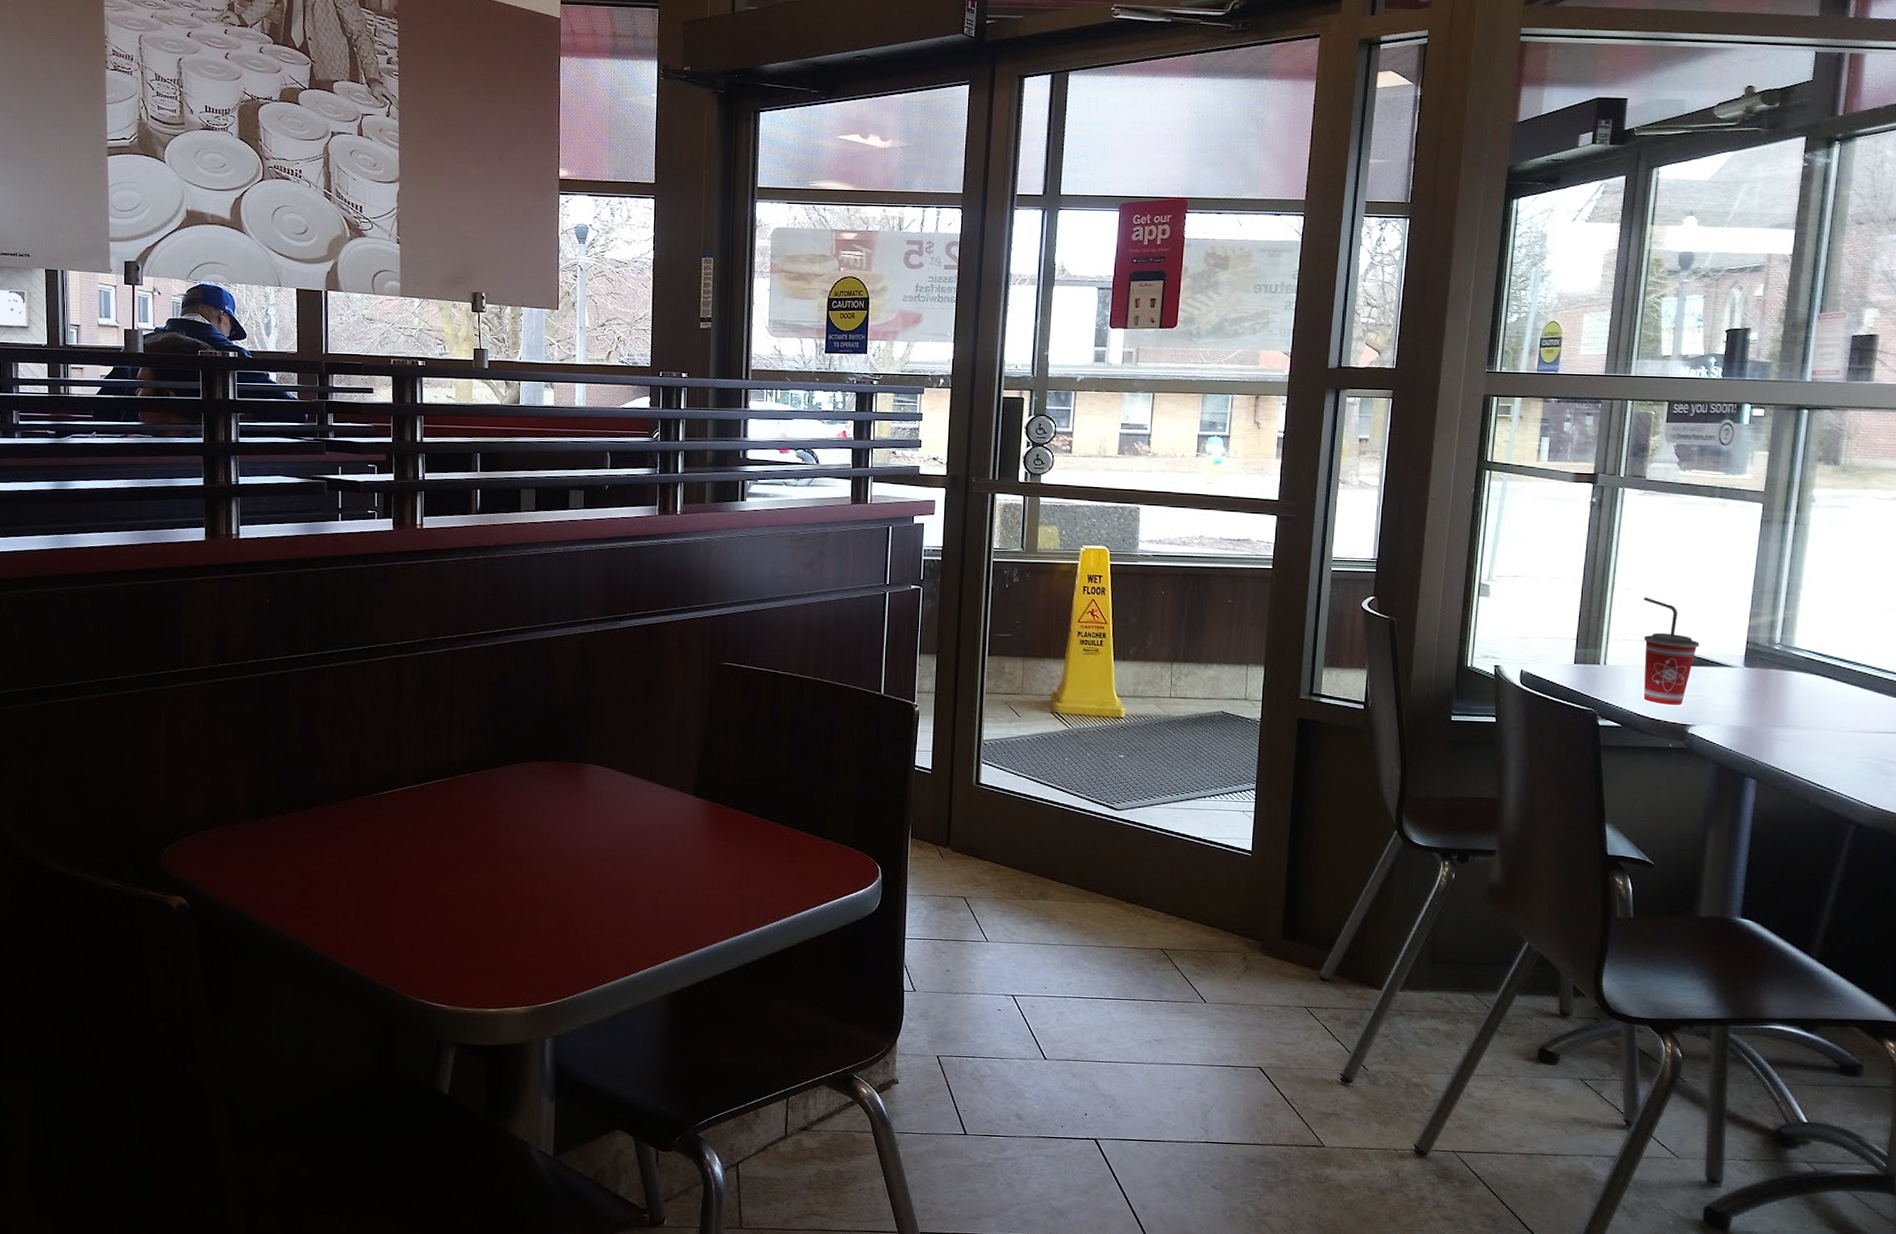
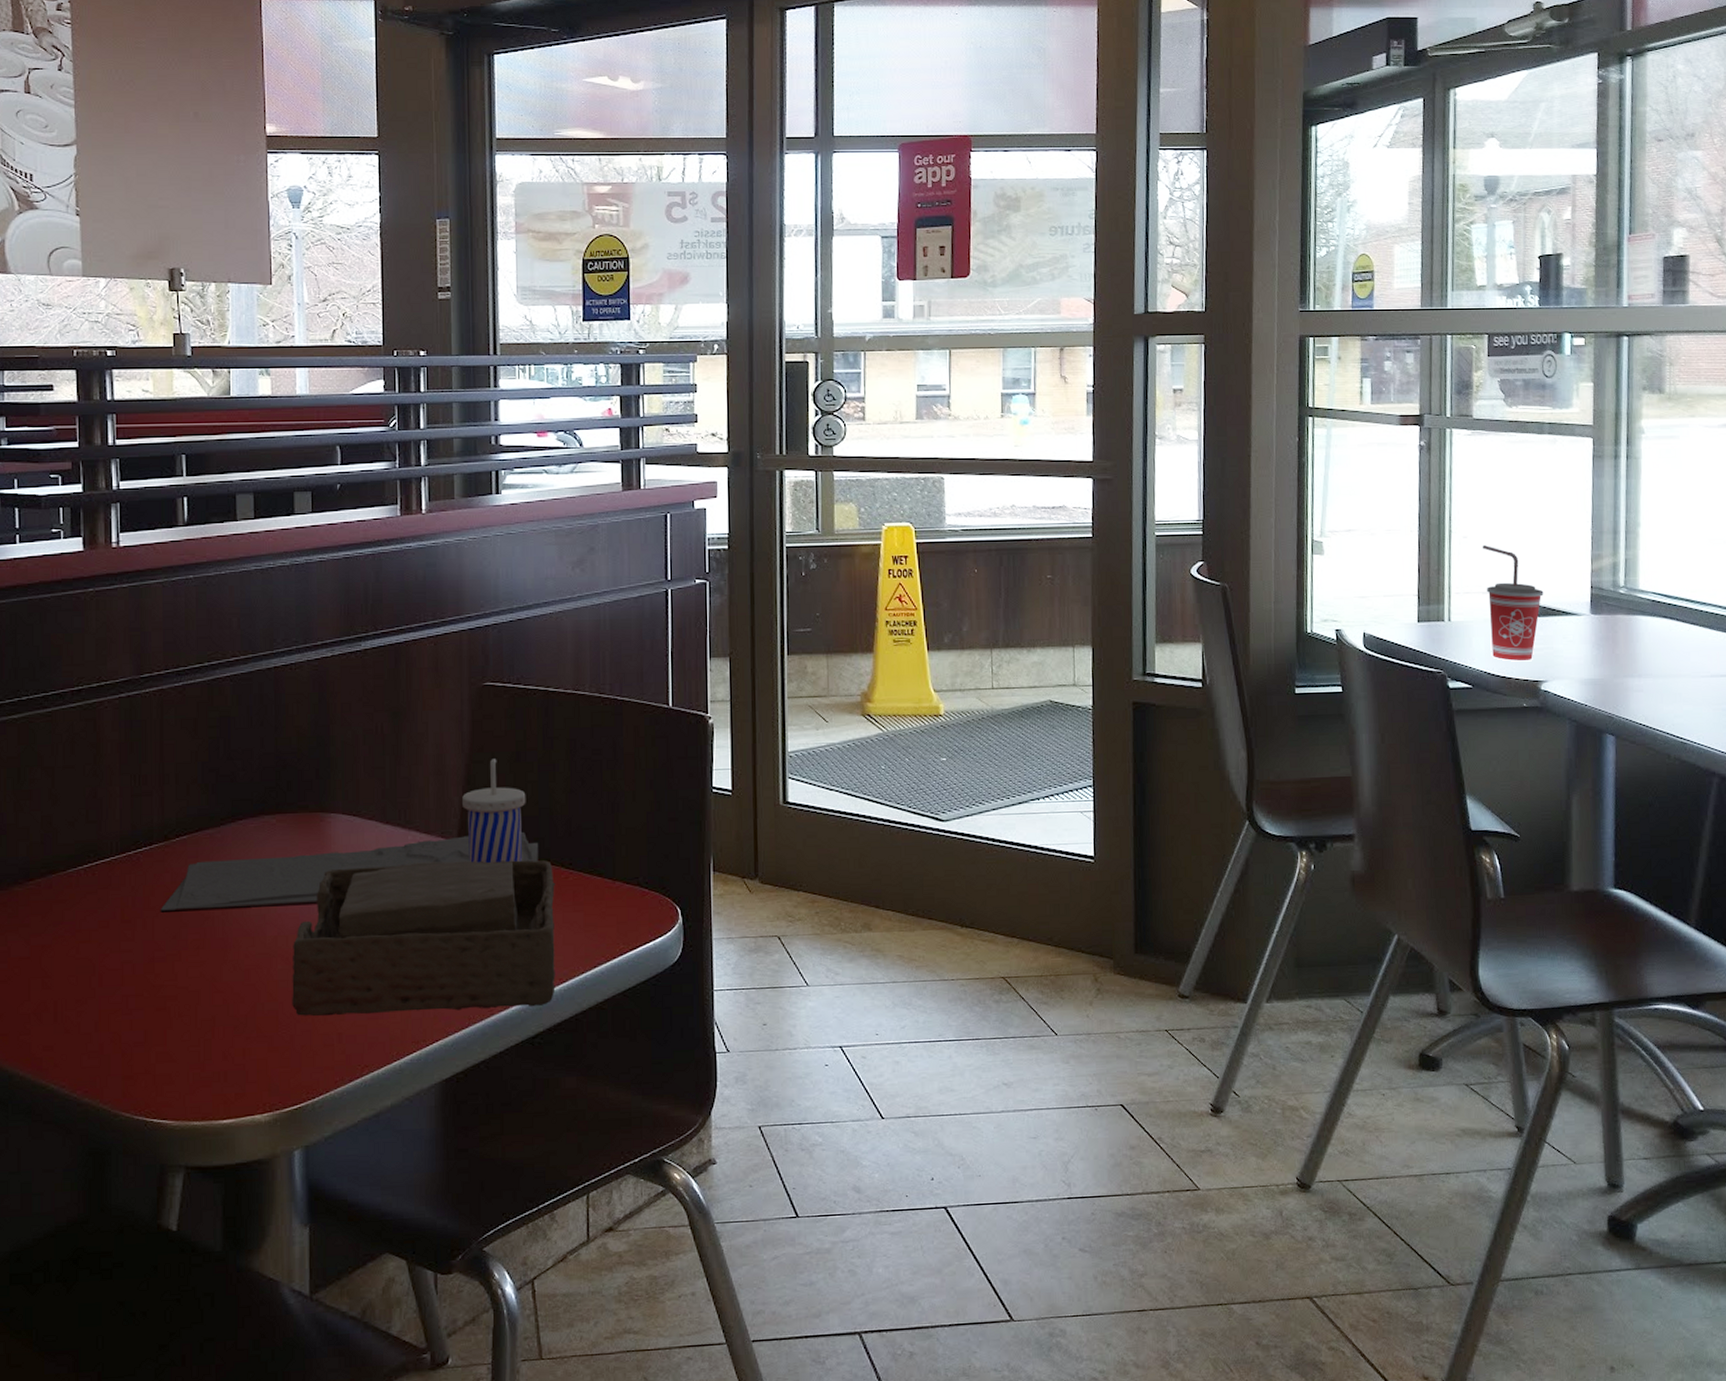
tray: none [444,791,762,838] -> present [160,831,539,912]
napkin holder: none [549,810,775,939] -> present [292,860,556,1016]
beverage cup: none [699,728,754,816] -> present [462,759,526,864]

